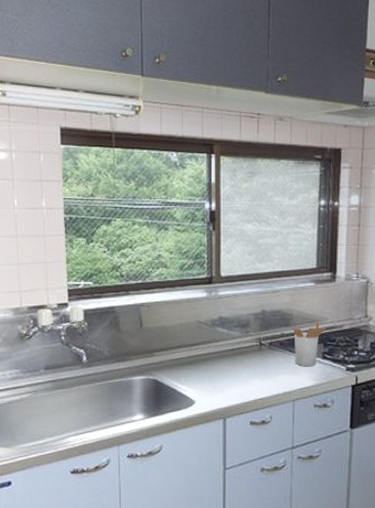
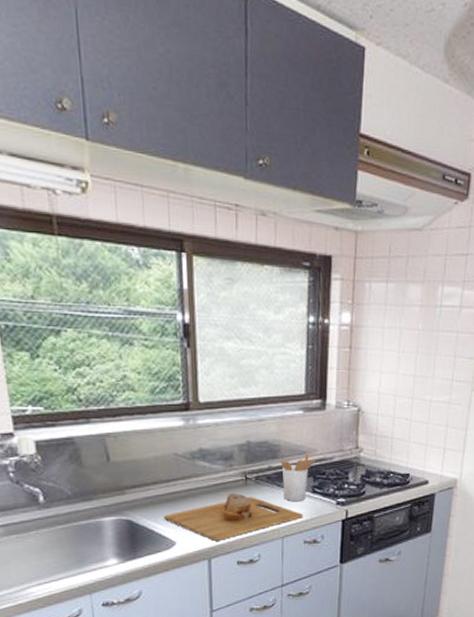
cutting board: none [185,357,313,401] -> present [163,492,303,541]

